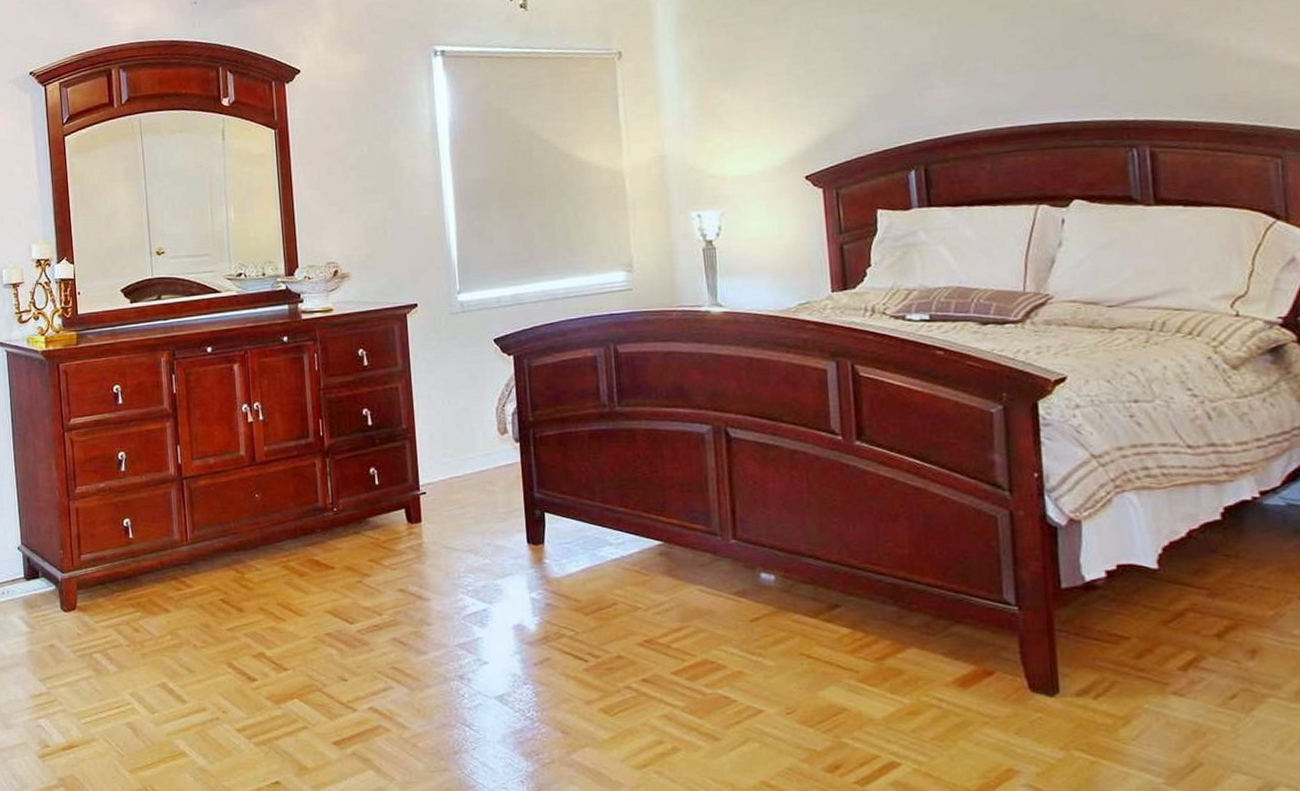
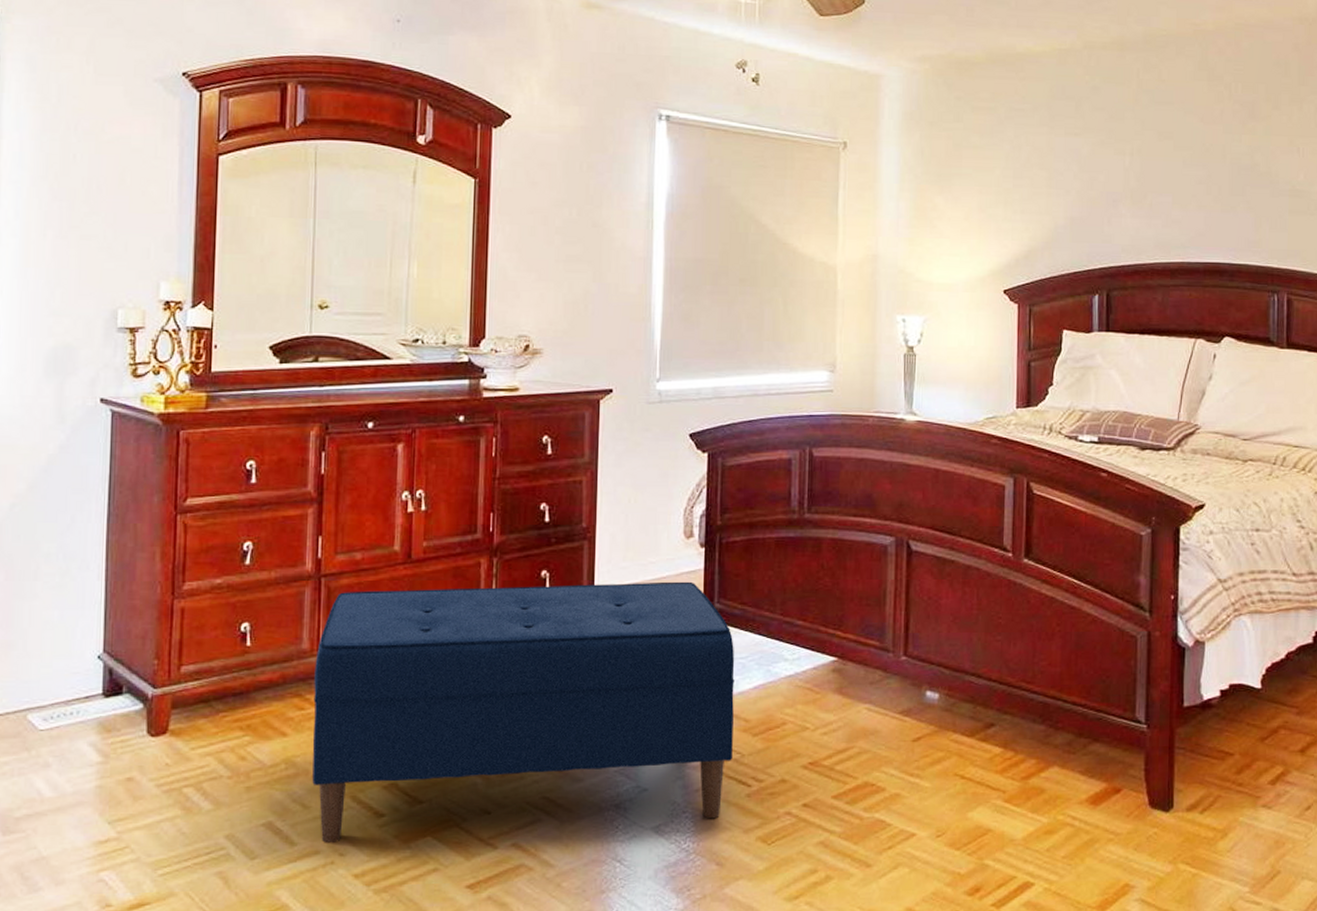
bench: none [185,474,567,702] -> present [312,581,735,843]

